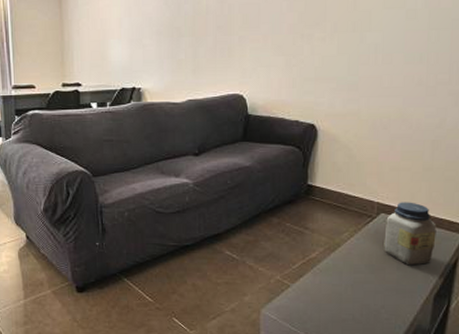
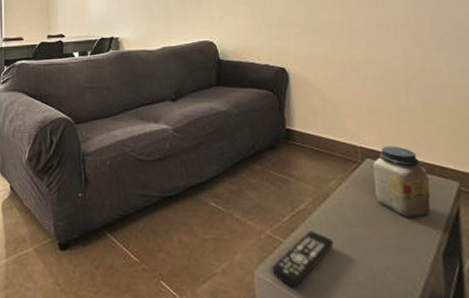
remote control: none [278,276,337,323] -> present [272,231,334,287]

